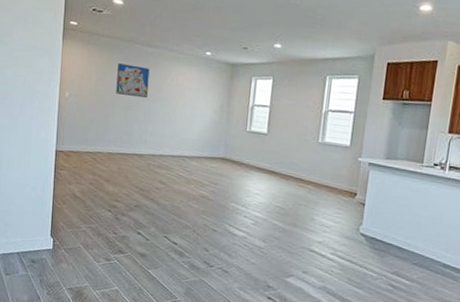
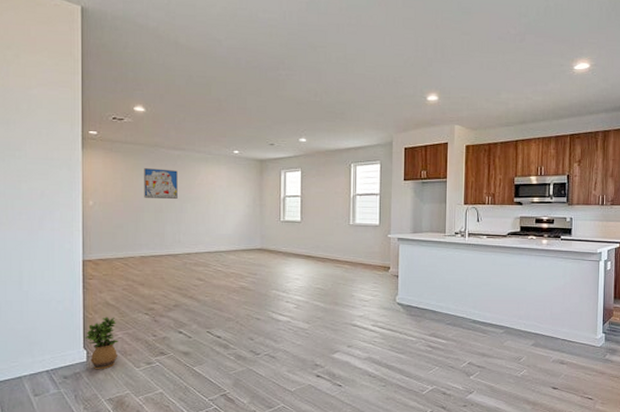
potted plant: none [52,208,82,259] -> present [85,317,119,370]

